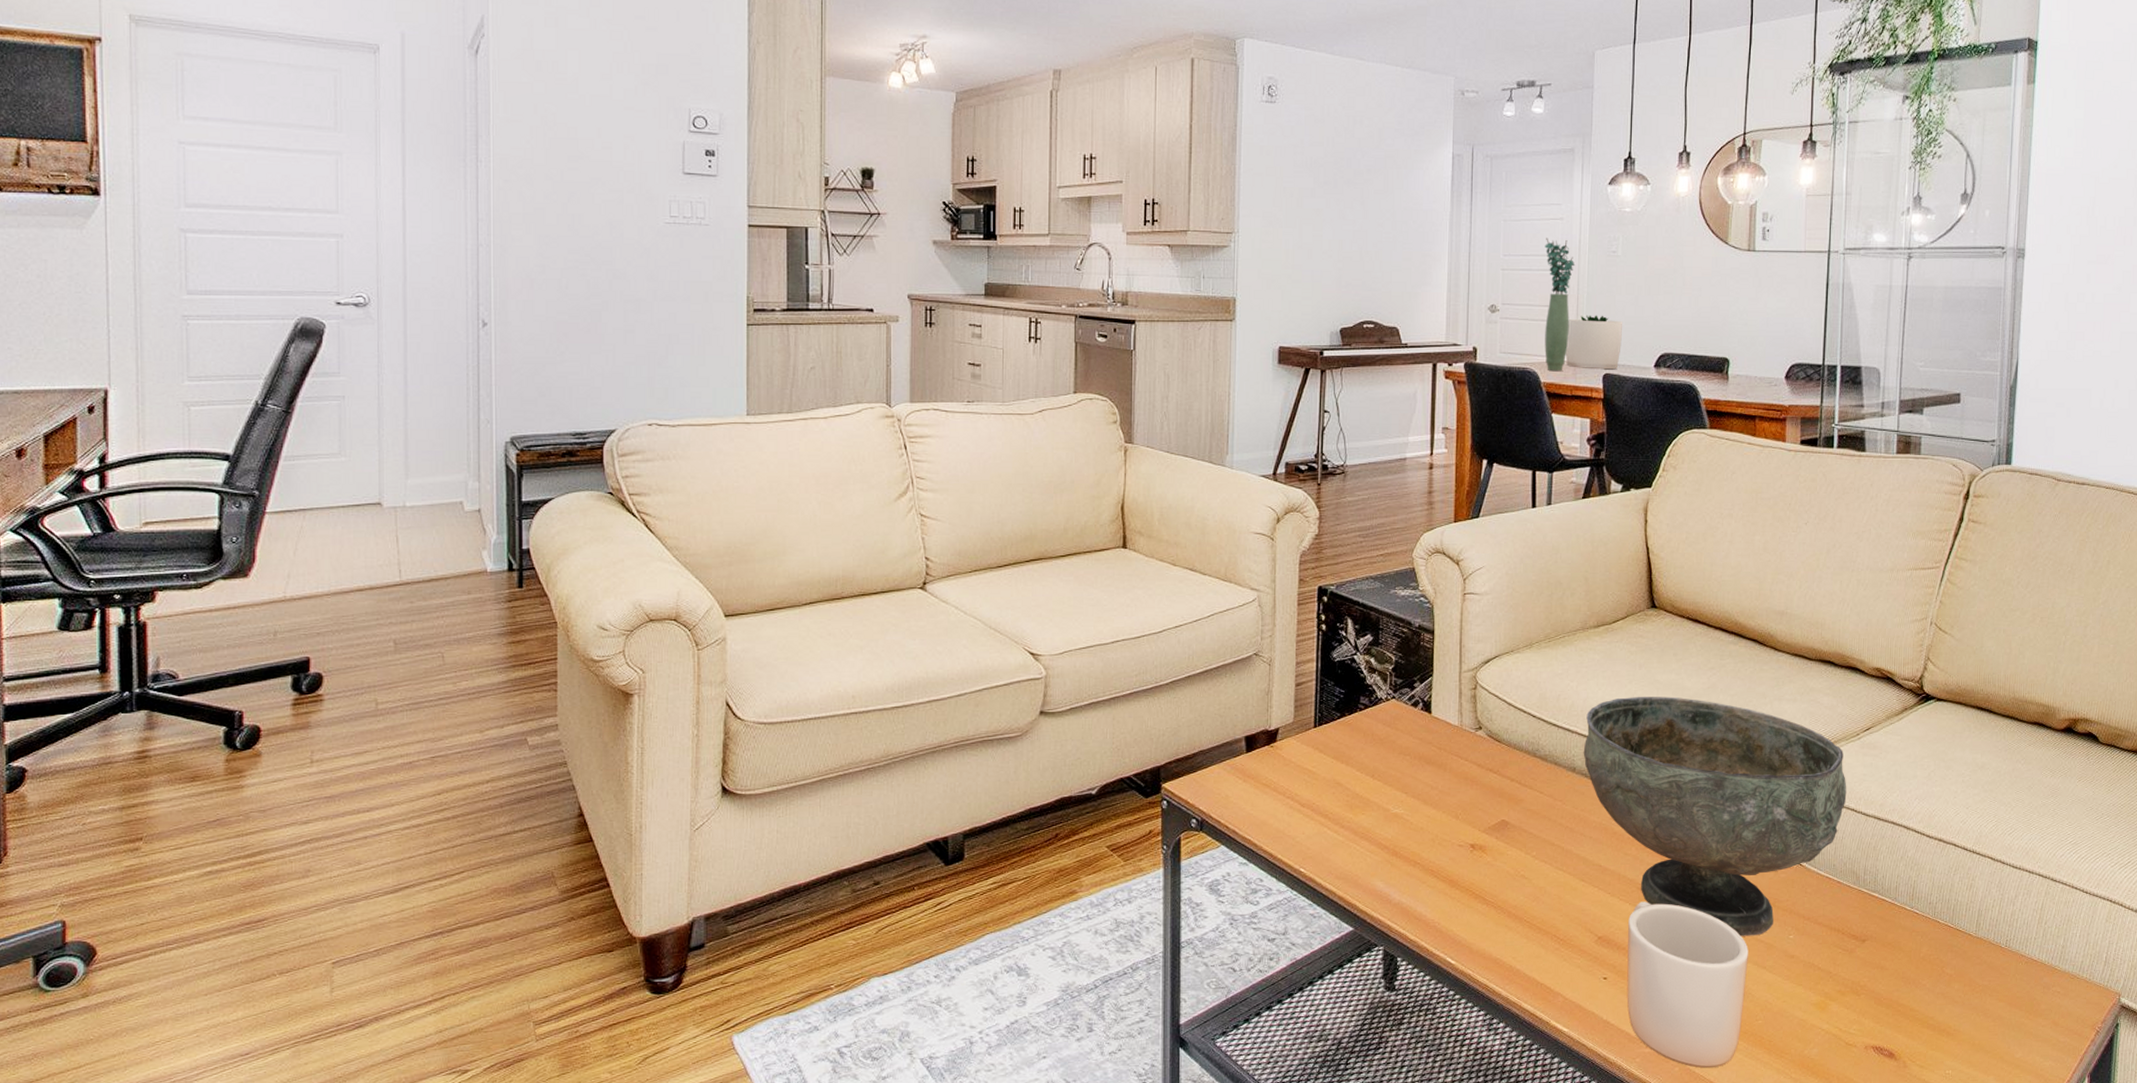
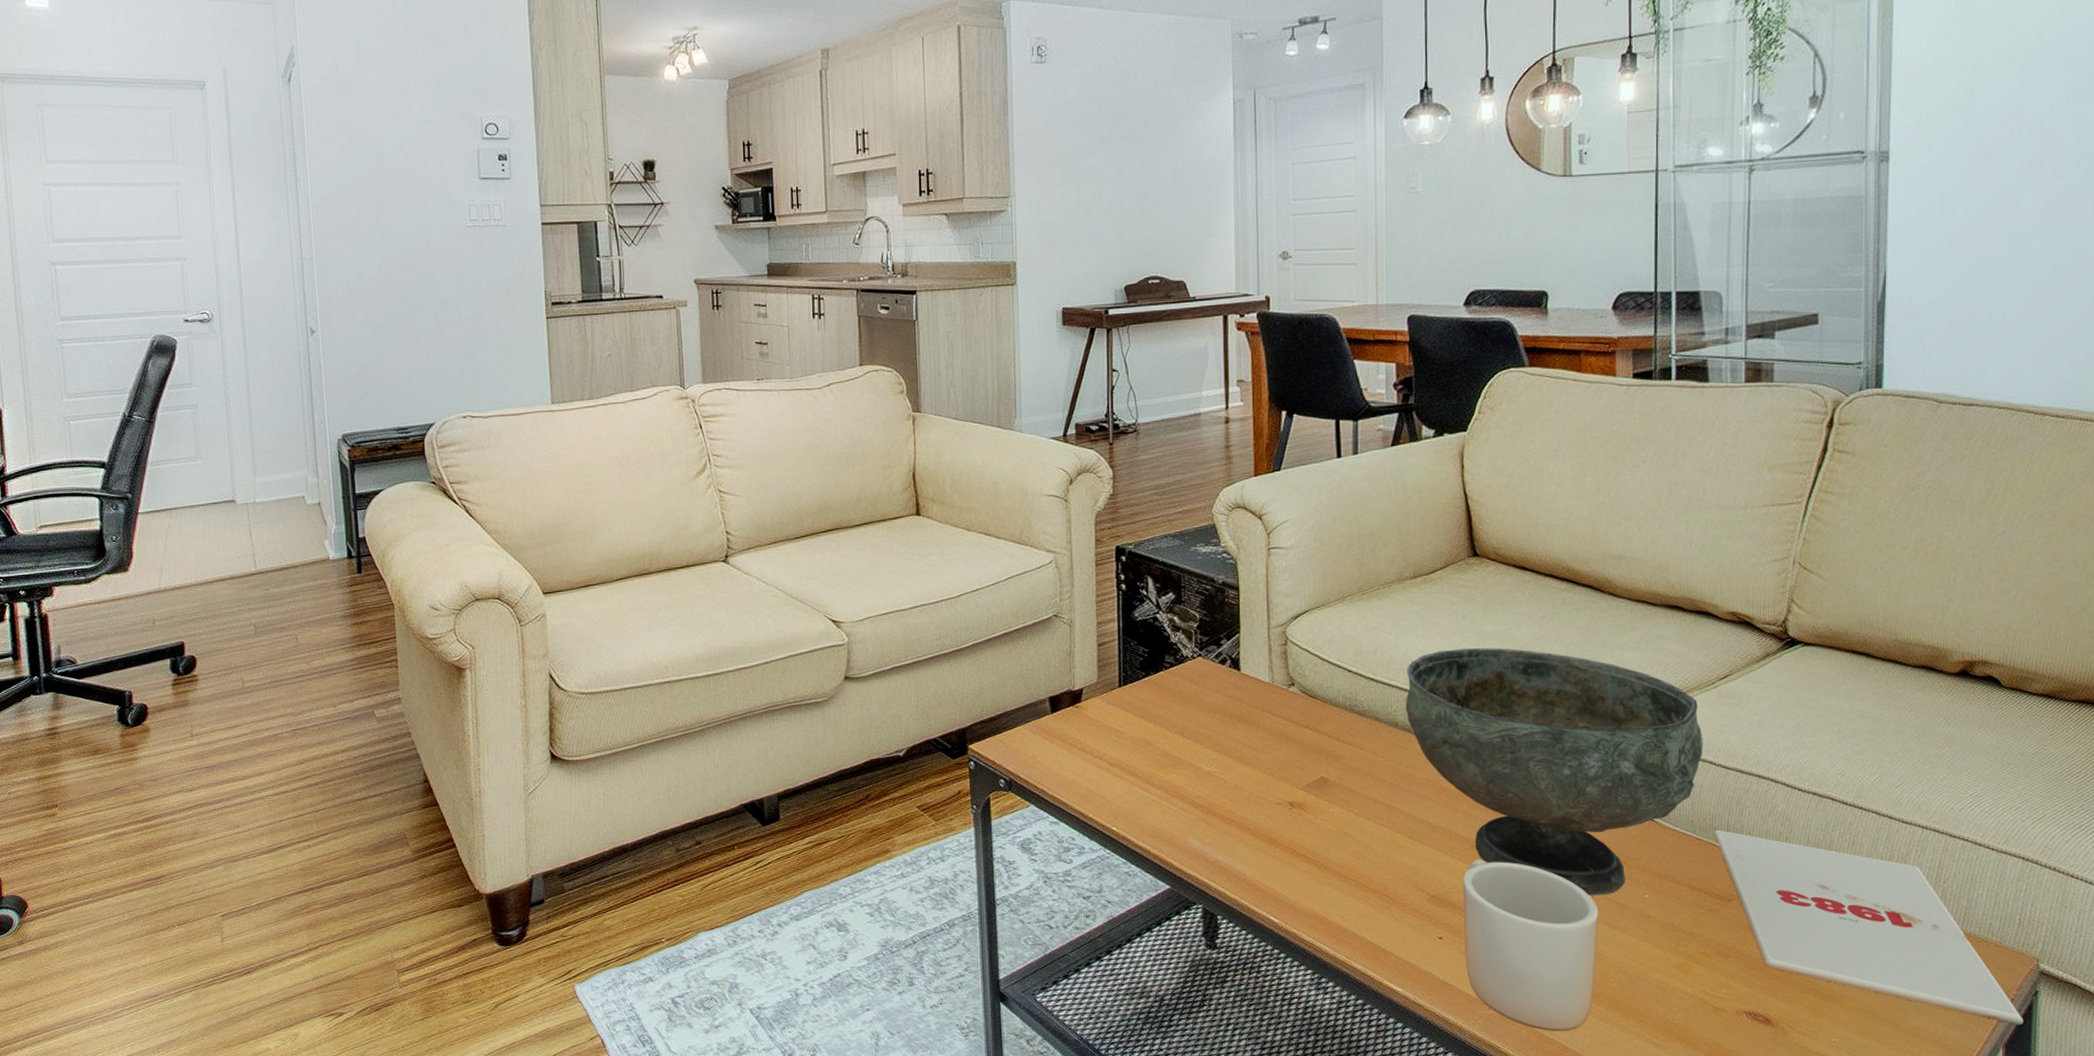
vase: present [1544,237,1576,372] -> none [1337,178,1372,316]
planter: present [1565,315,1623,370] -> none [1365,254,1428,312]
magazine: none [1852,873,2106,1056] -> present [1713,829,2024,1026]

